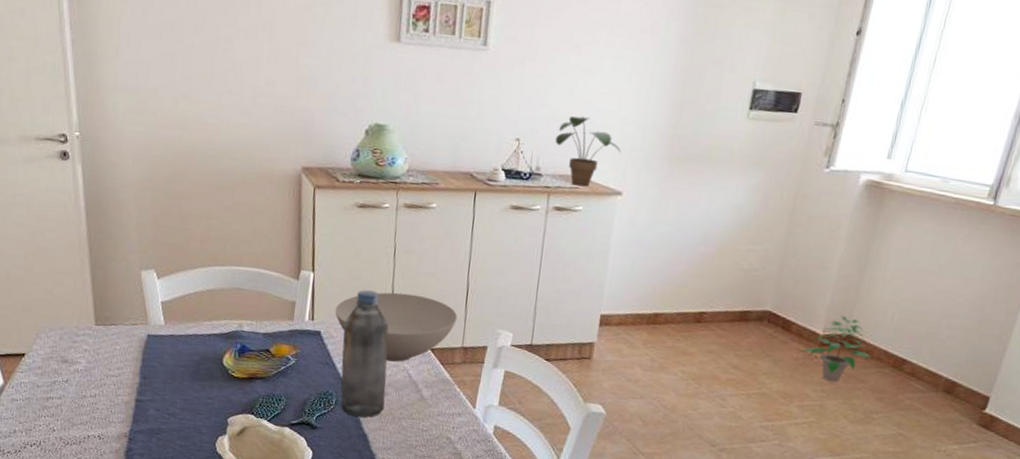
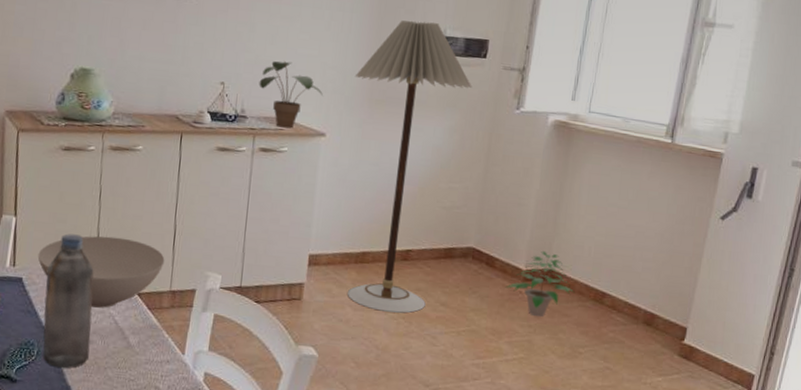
floor lamp: none [637,72,780,375] -> present [347,20,472,313]

